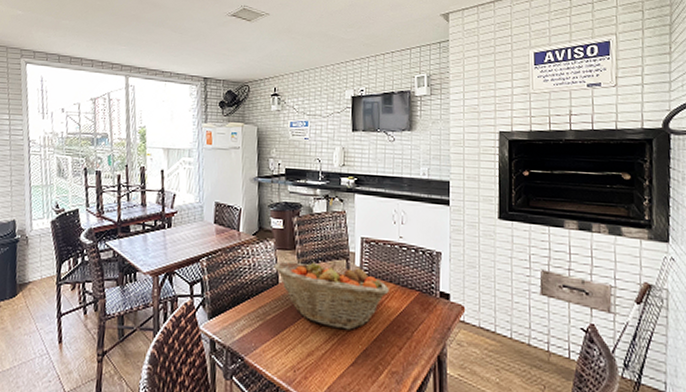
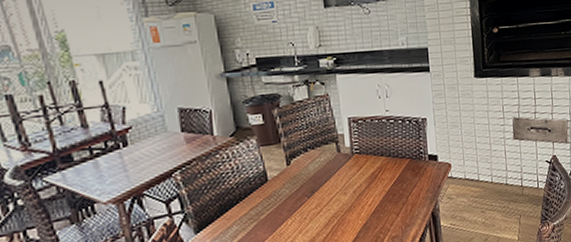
fruit basket: present [274,261,389,330] -> none [259,147,381,212]

